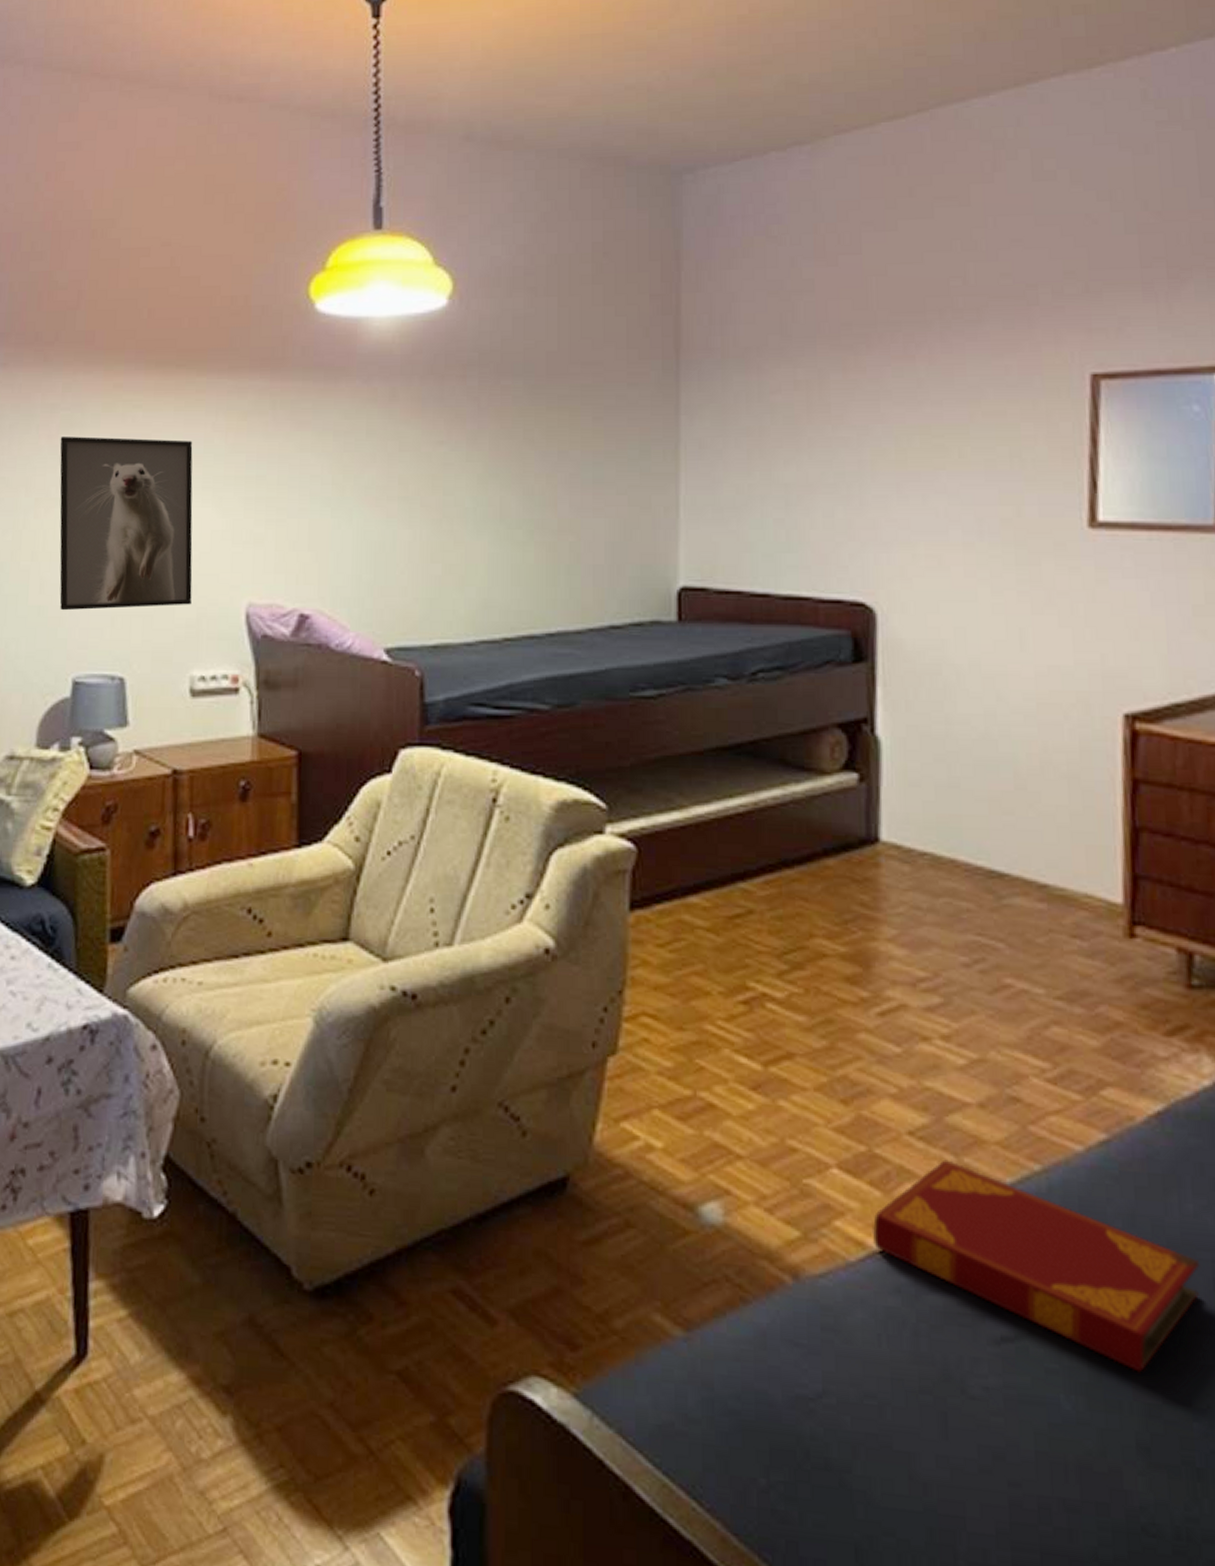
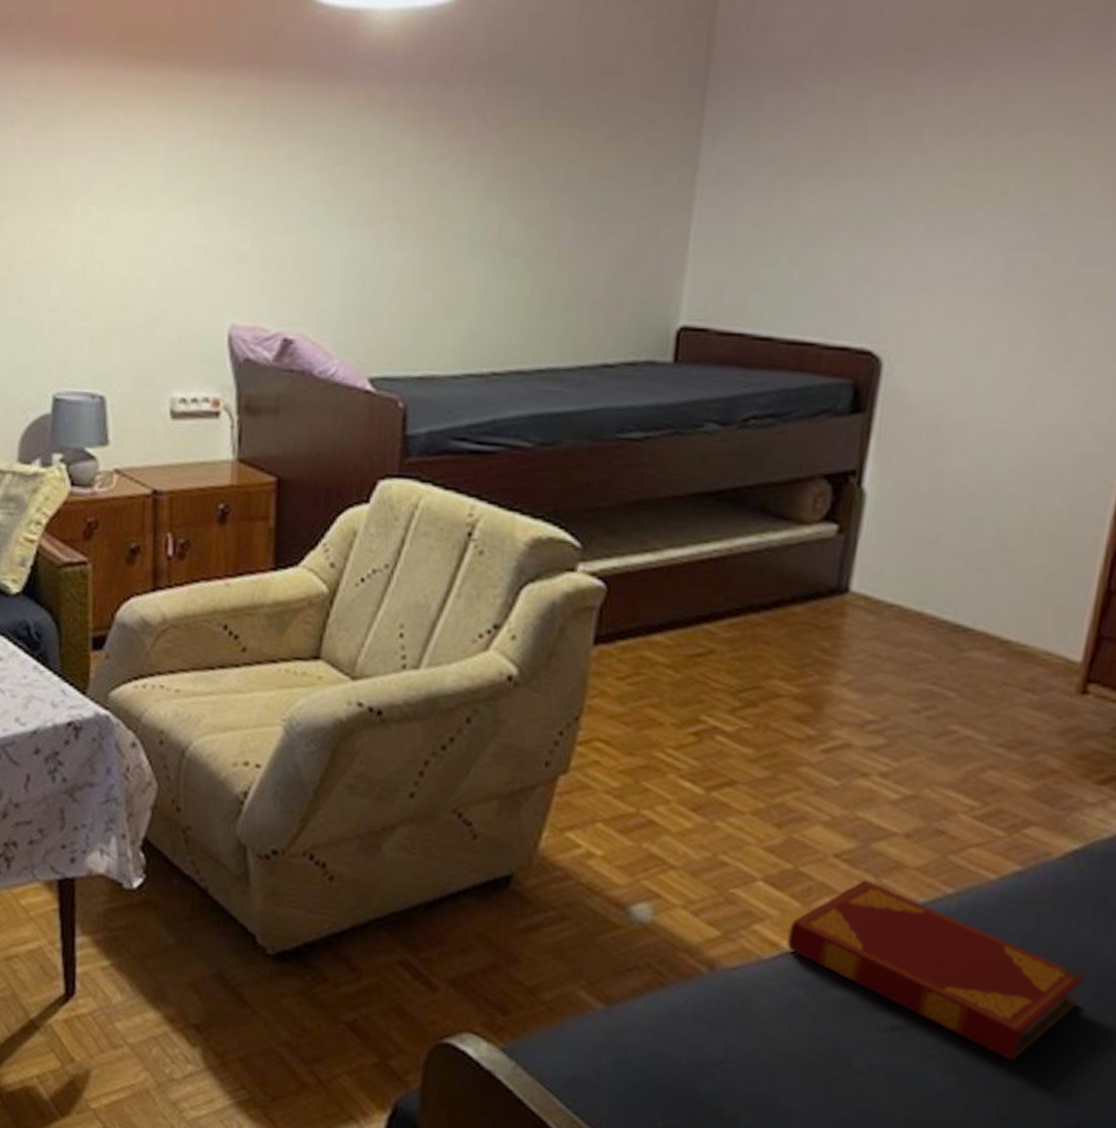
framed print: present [59,436,193,611] -> none [35,136,176,325]

